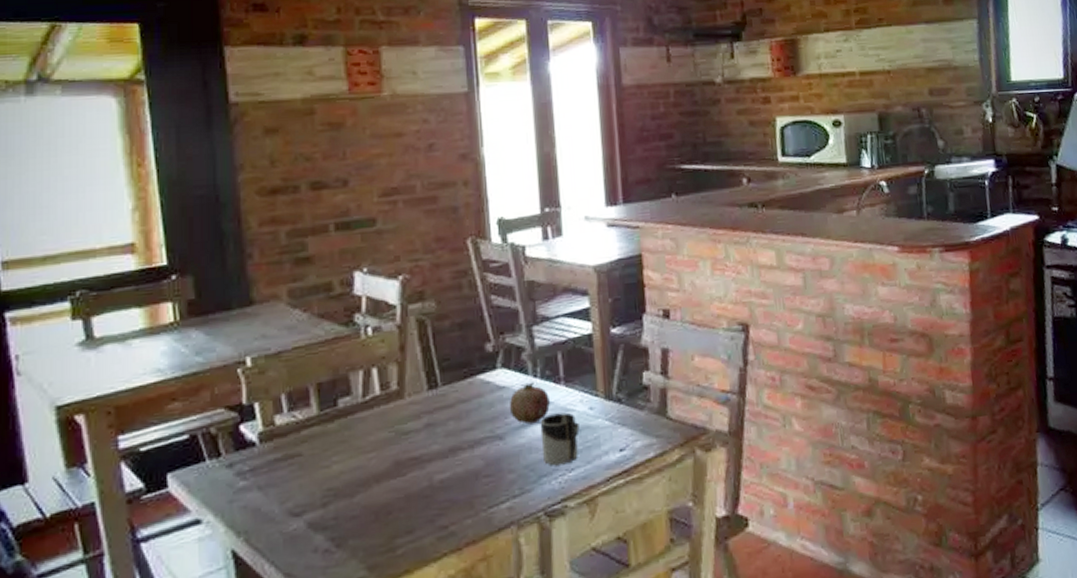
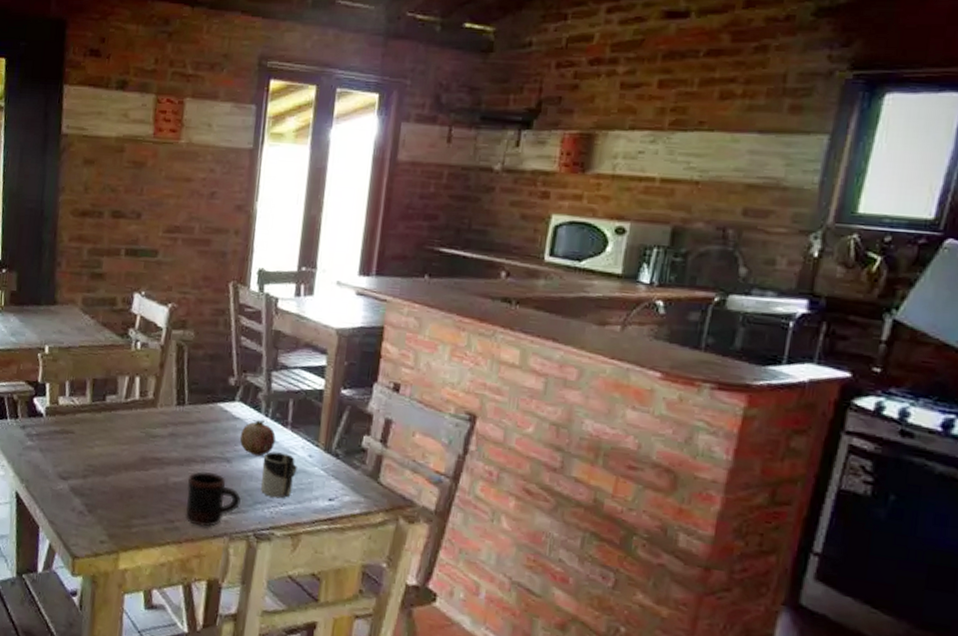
mug: none [456,456,523,523] -> present [185,471,241,527]

